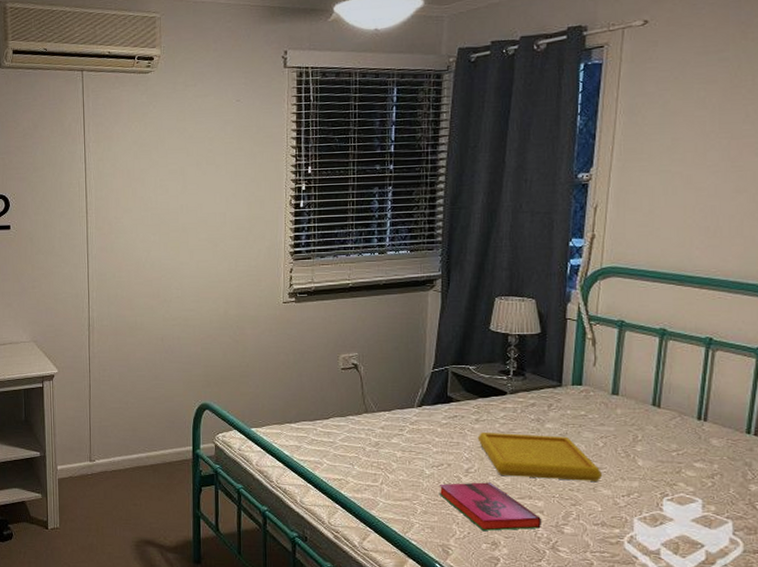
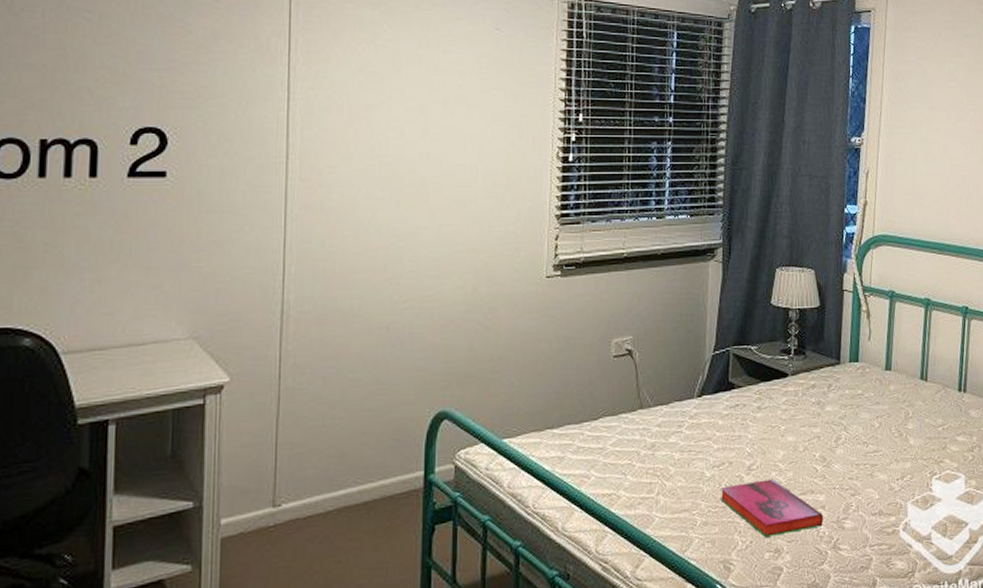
serving tray: present [477,433,602,481] -> none [759,419,878,470]

